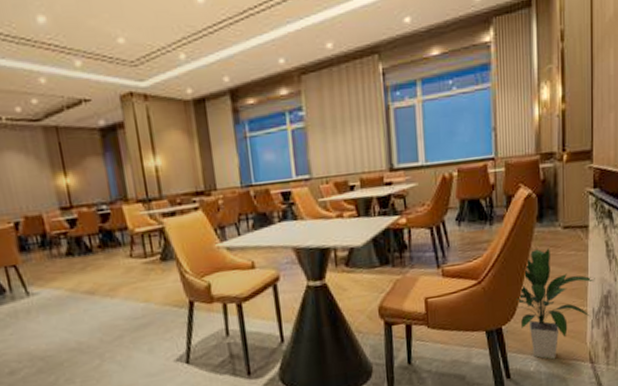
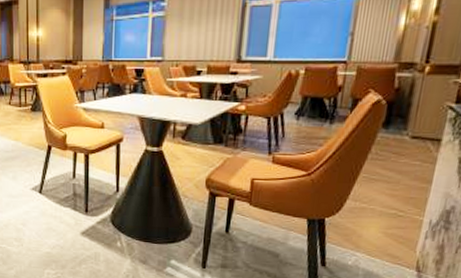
indoor plant: present [515,248,595,360] -> none [343,154,439,259]

